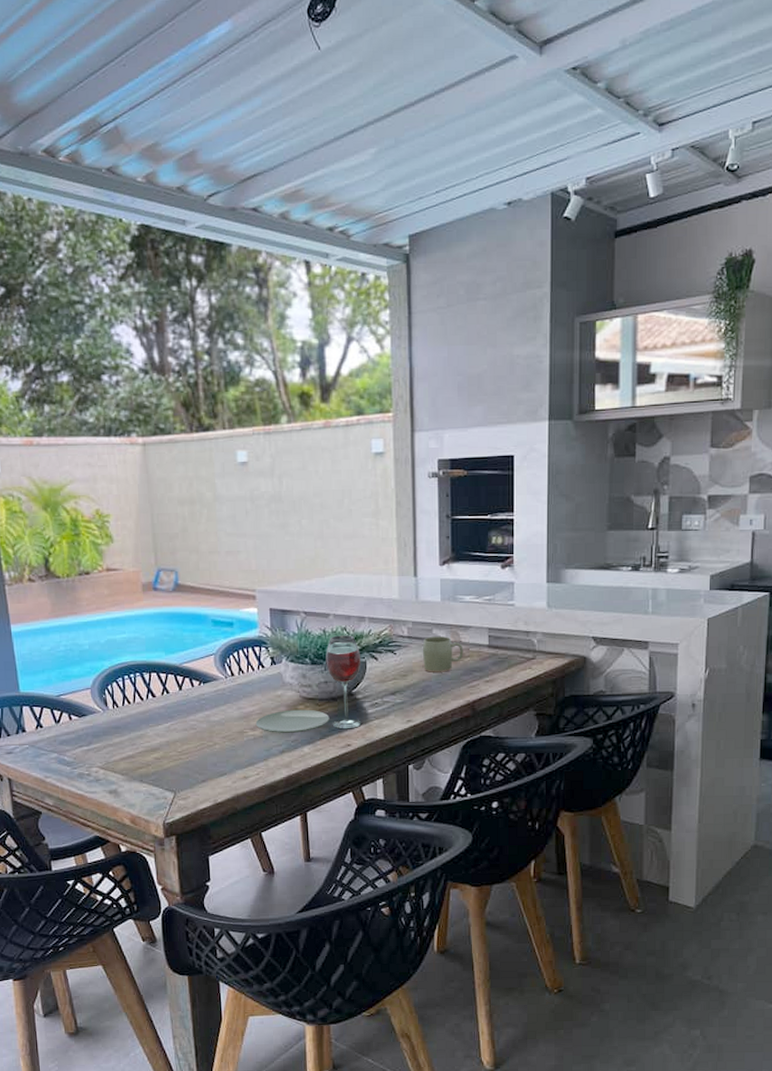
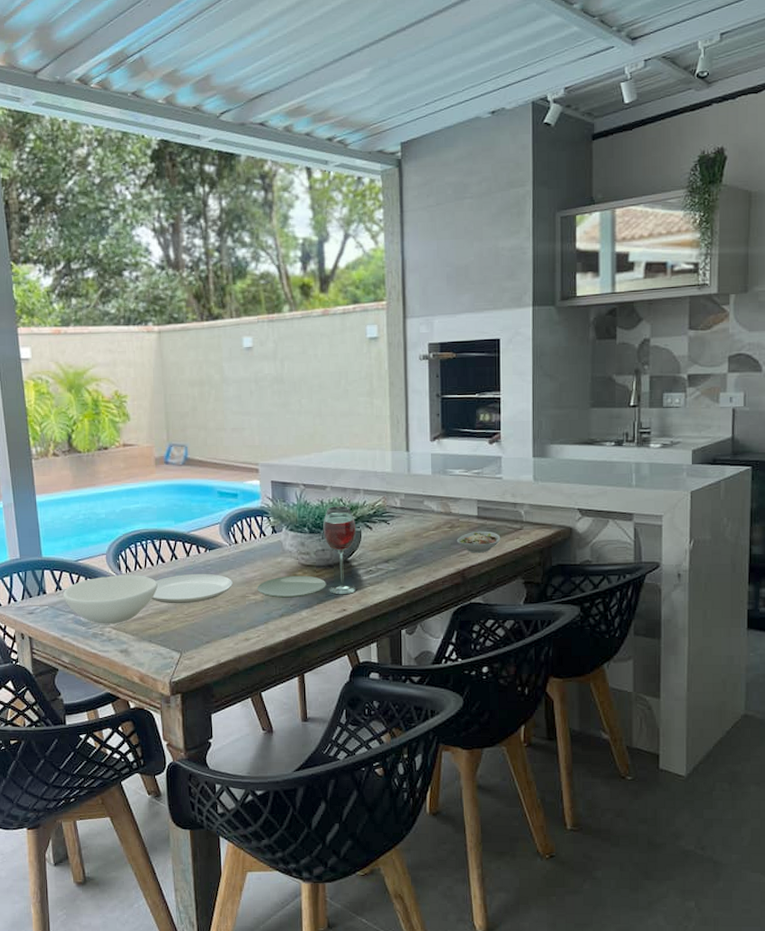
bowl: none [44,711,148,764] -> present [62,575,158,624]
plate: none [142,708,229,741] -> present [151,573,233,604]
mug: present [422,636,464,672] -> none [414,508,454,542]
salad: none [466,660,513,684] -> present [456,531,501,553]

